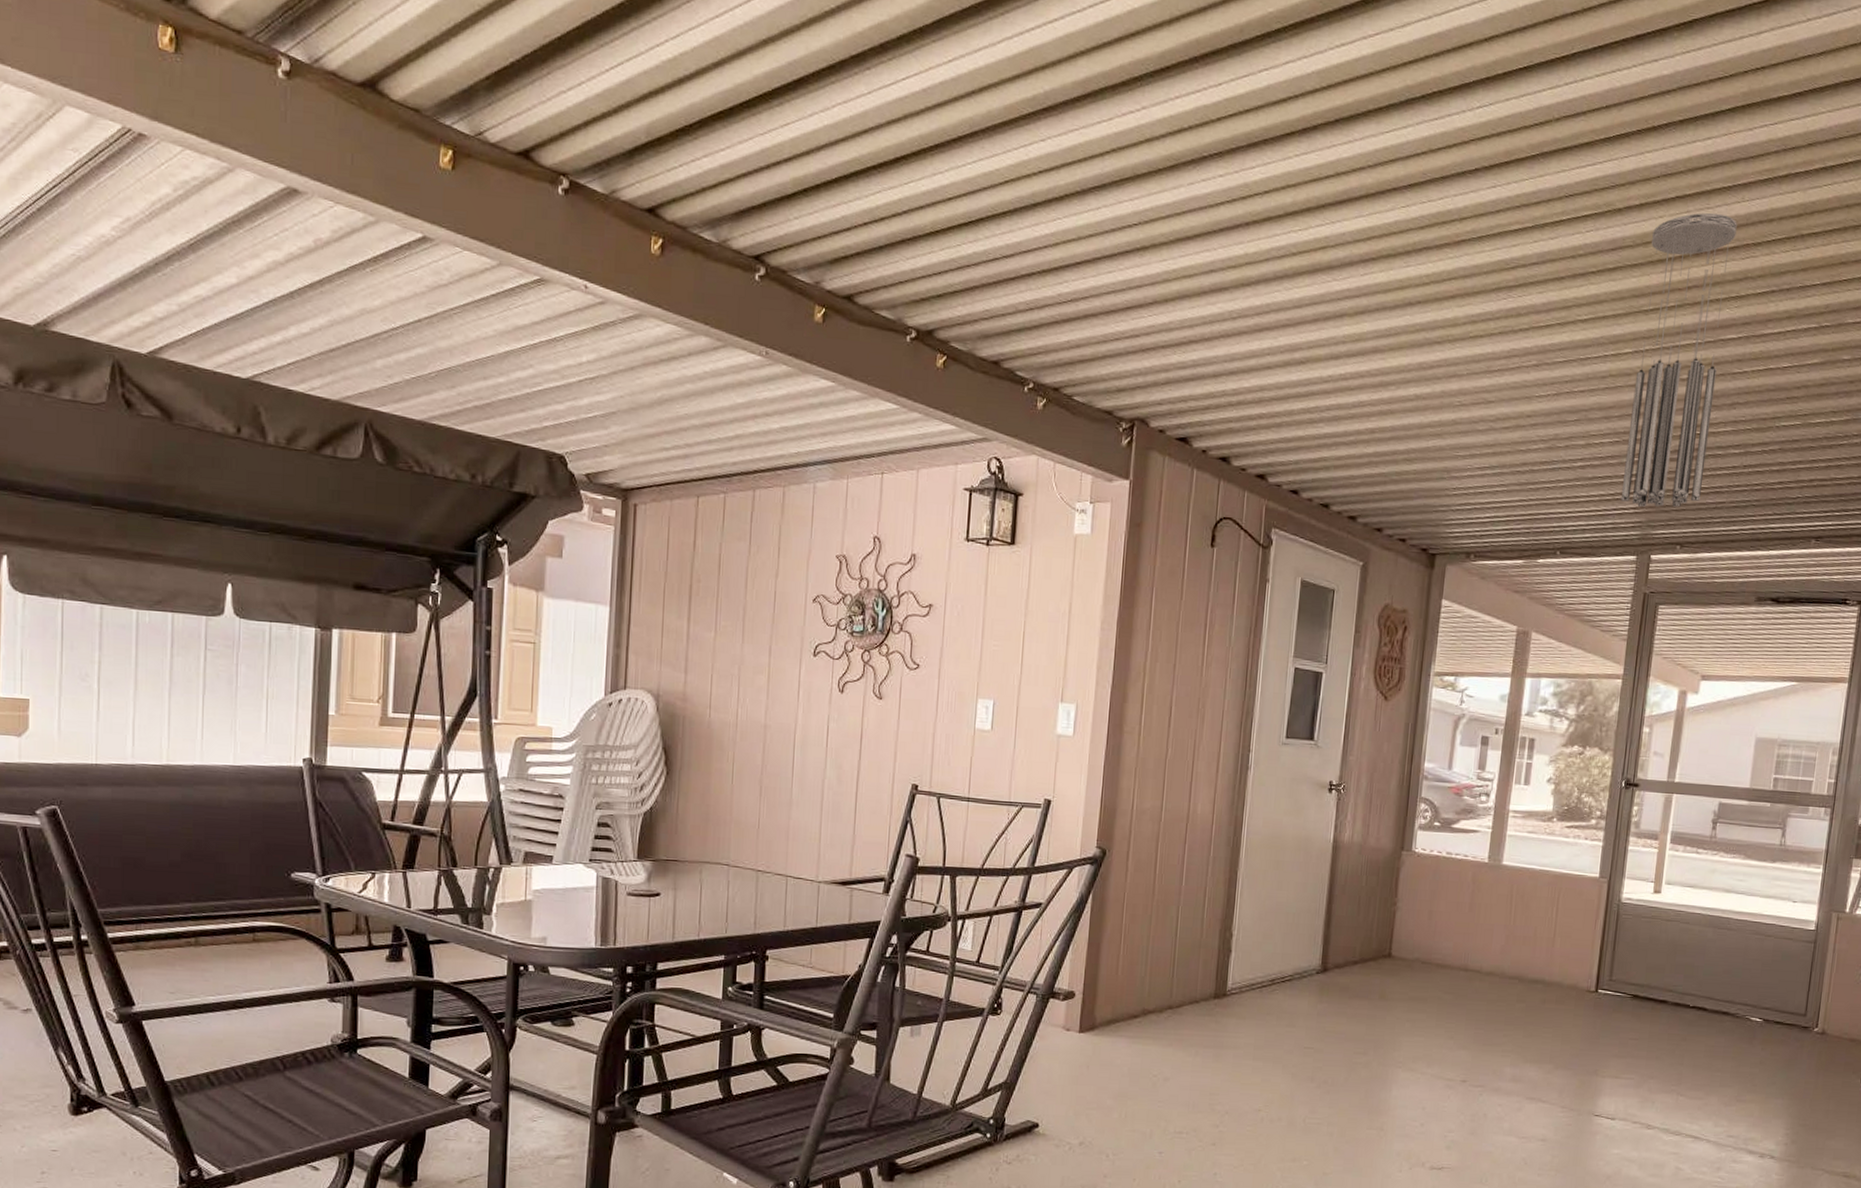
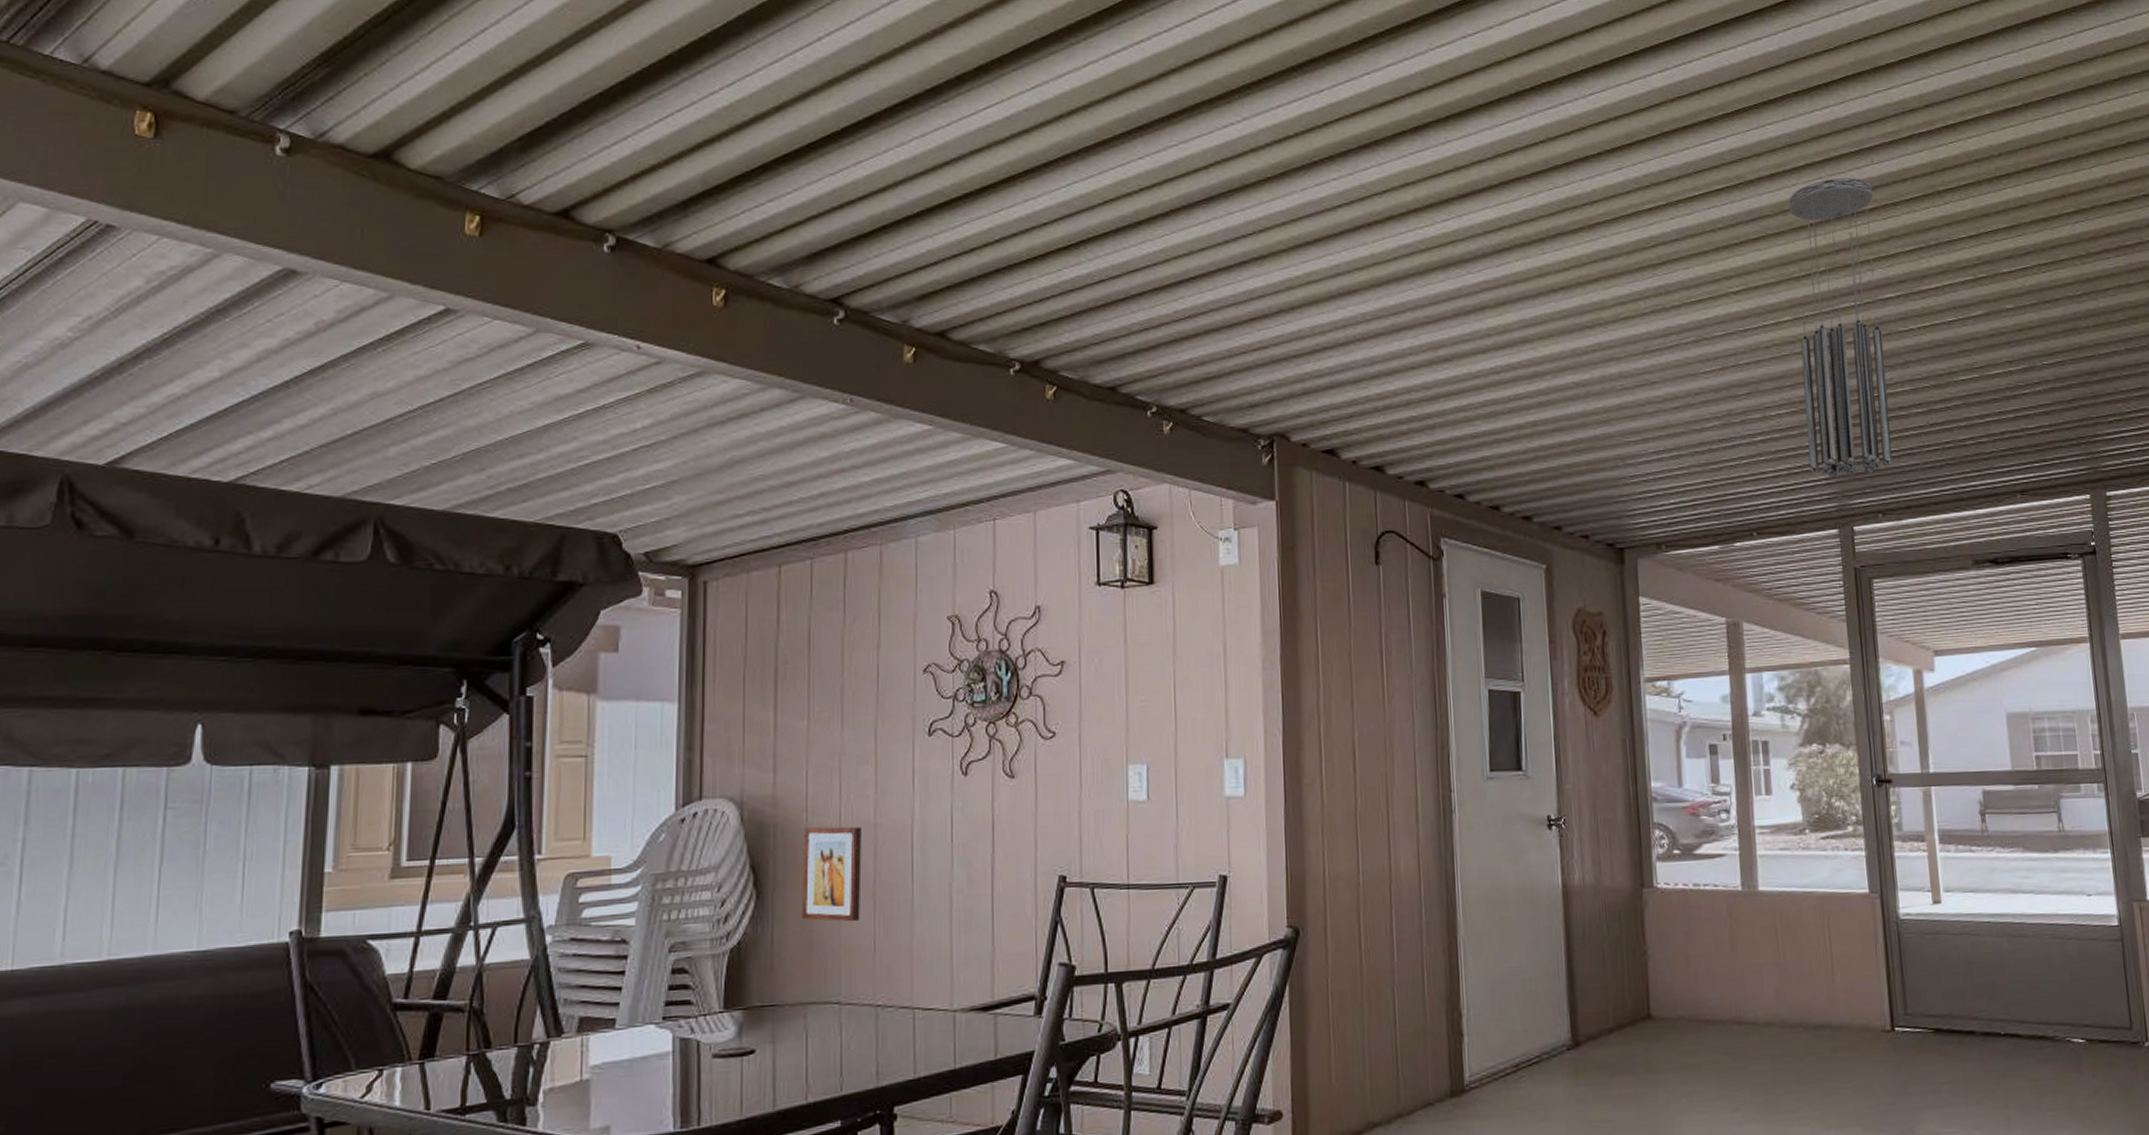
wall art: none [702,722,754,803] -> present [802,826,862,922]

